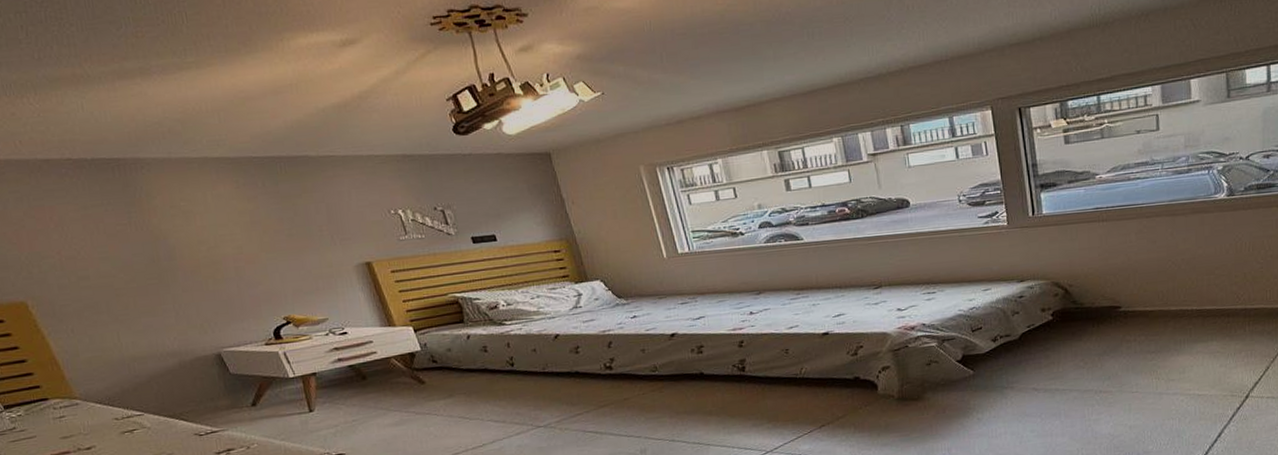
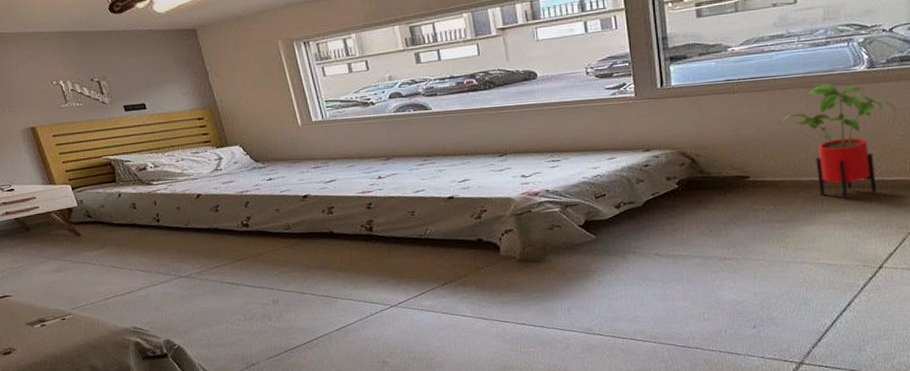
house plant: none [1149,211,1256,328] -> present [782,84,896,199]

